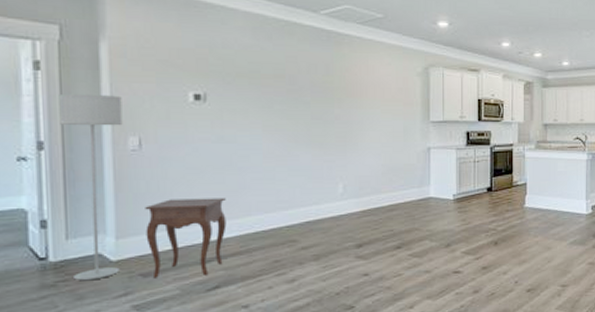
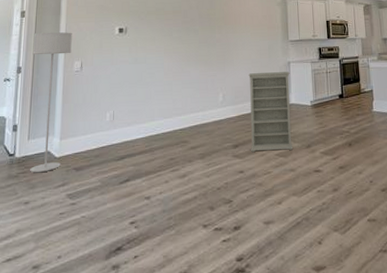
side table: present [145,197,227,278] -> none [80,106,137,172]
bookshelf: none [377,159,430,252] -> present [248,72,294,152]

